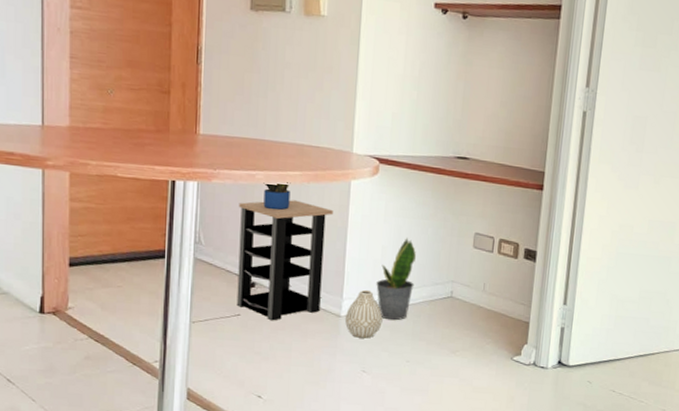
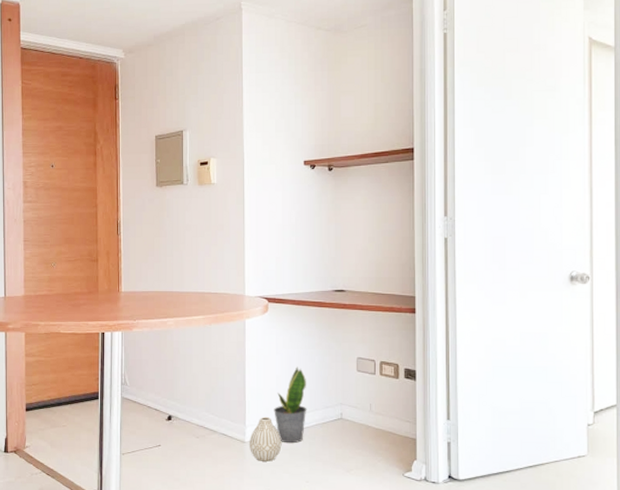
side table: present [236,200,333,321] -> none [155,341,232,450]
potted plant: present [263,182,291,211] -> none [174,326,196,351]

